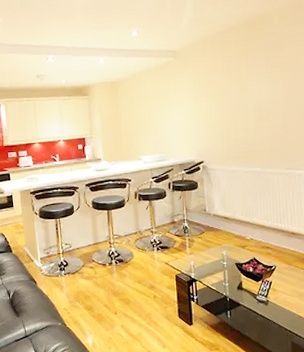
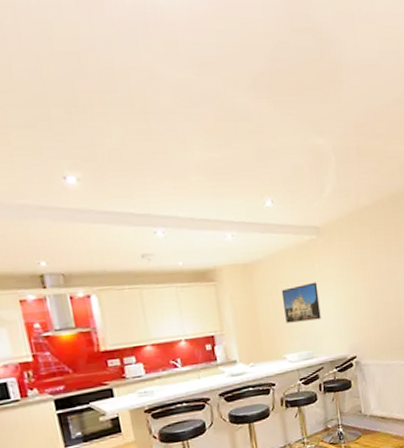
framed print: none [141,97,174,130] -> present [282,282,321,323]

